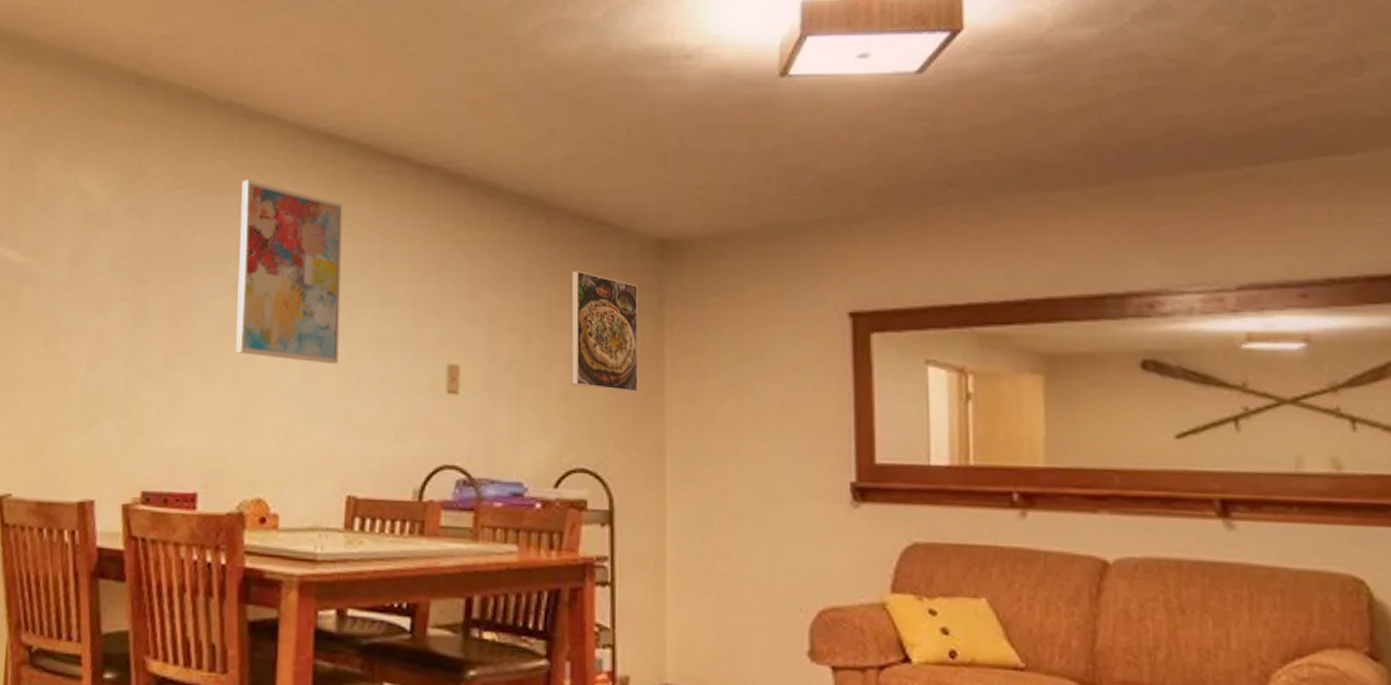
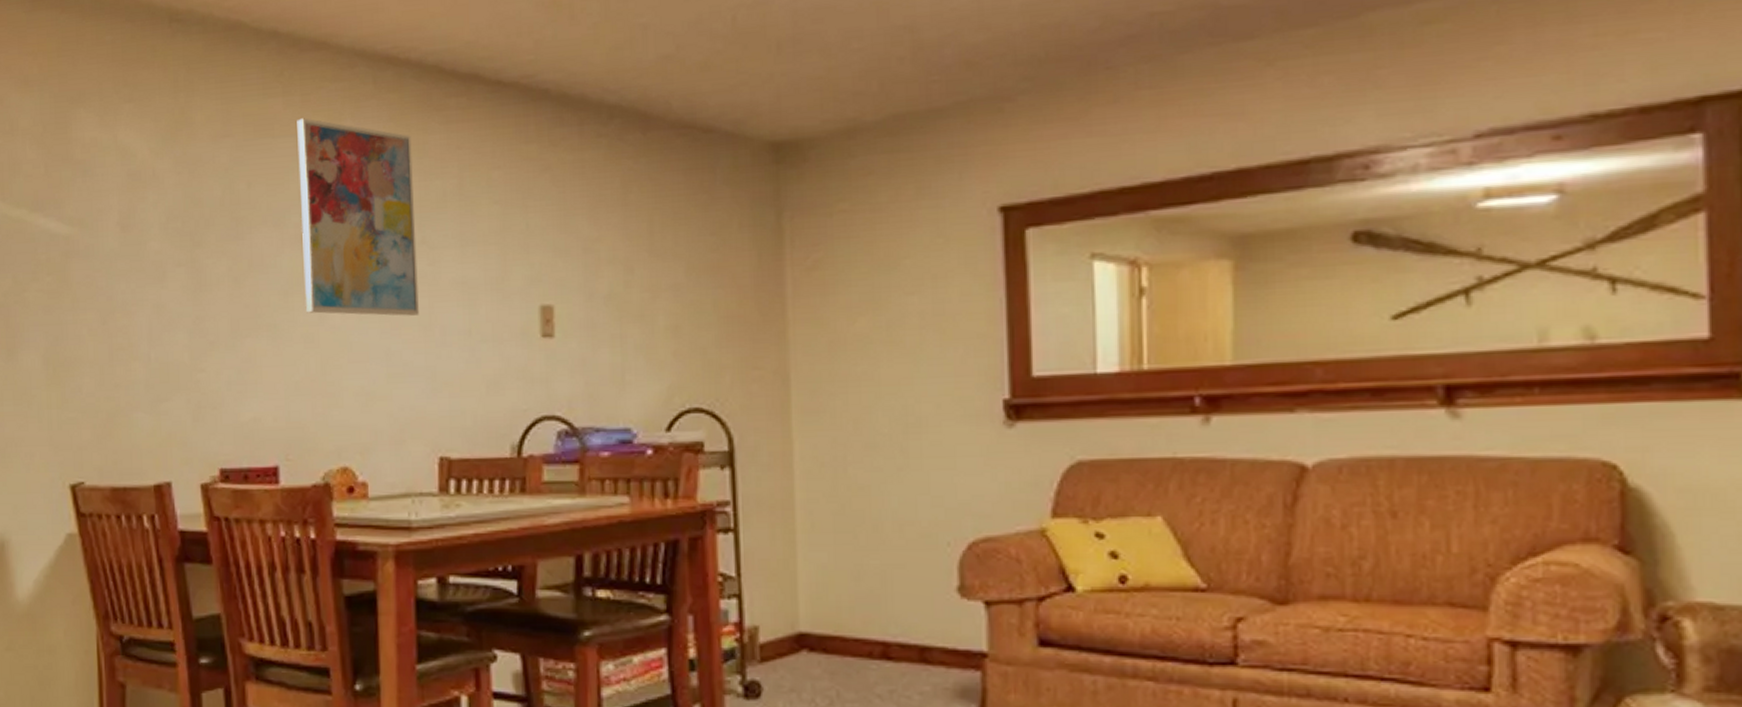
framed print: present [570,271,639,392] -> none [674,187,756,320]

